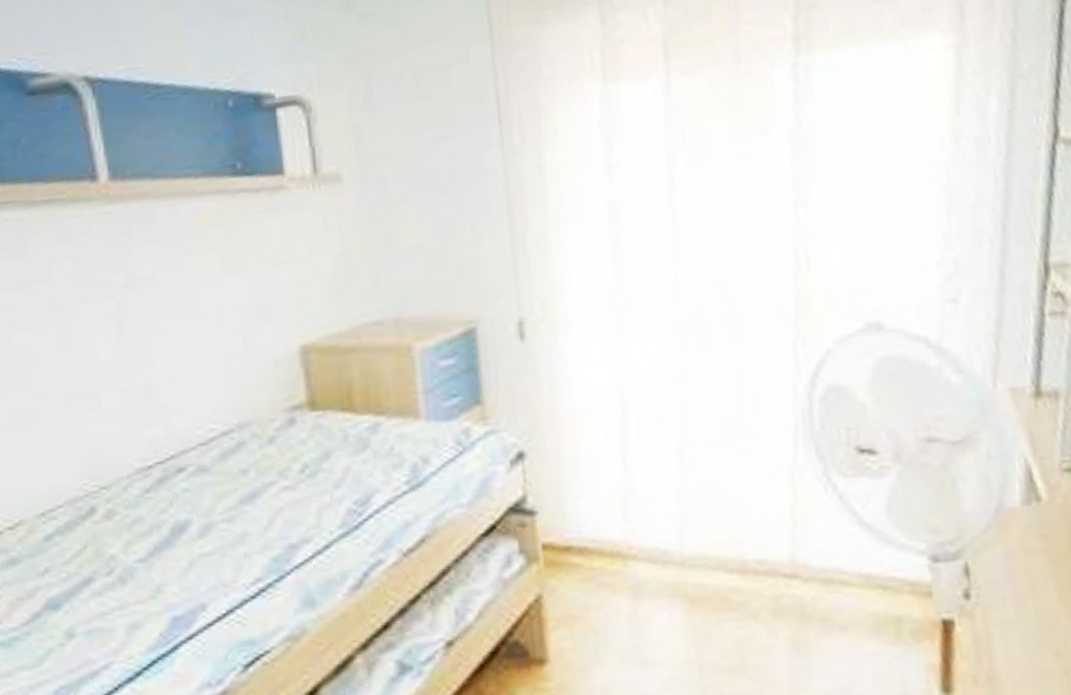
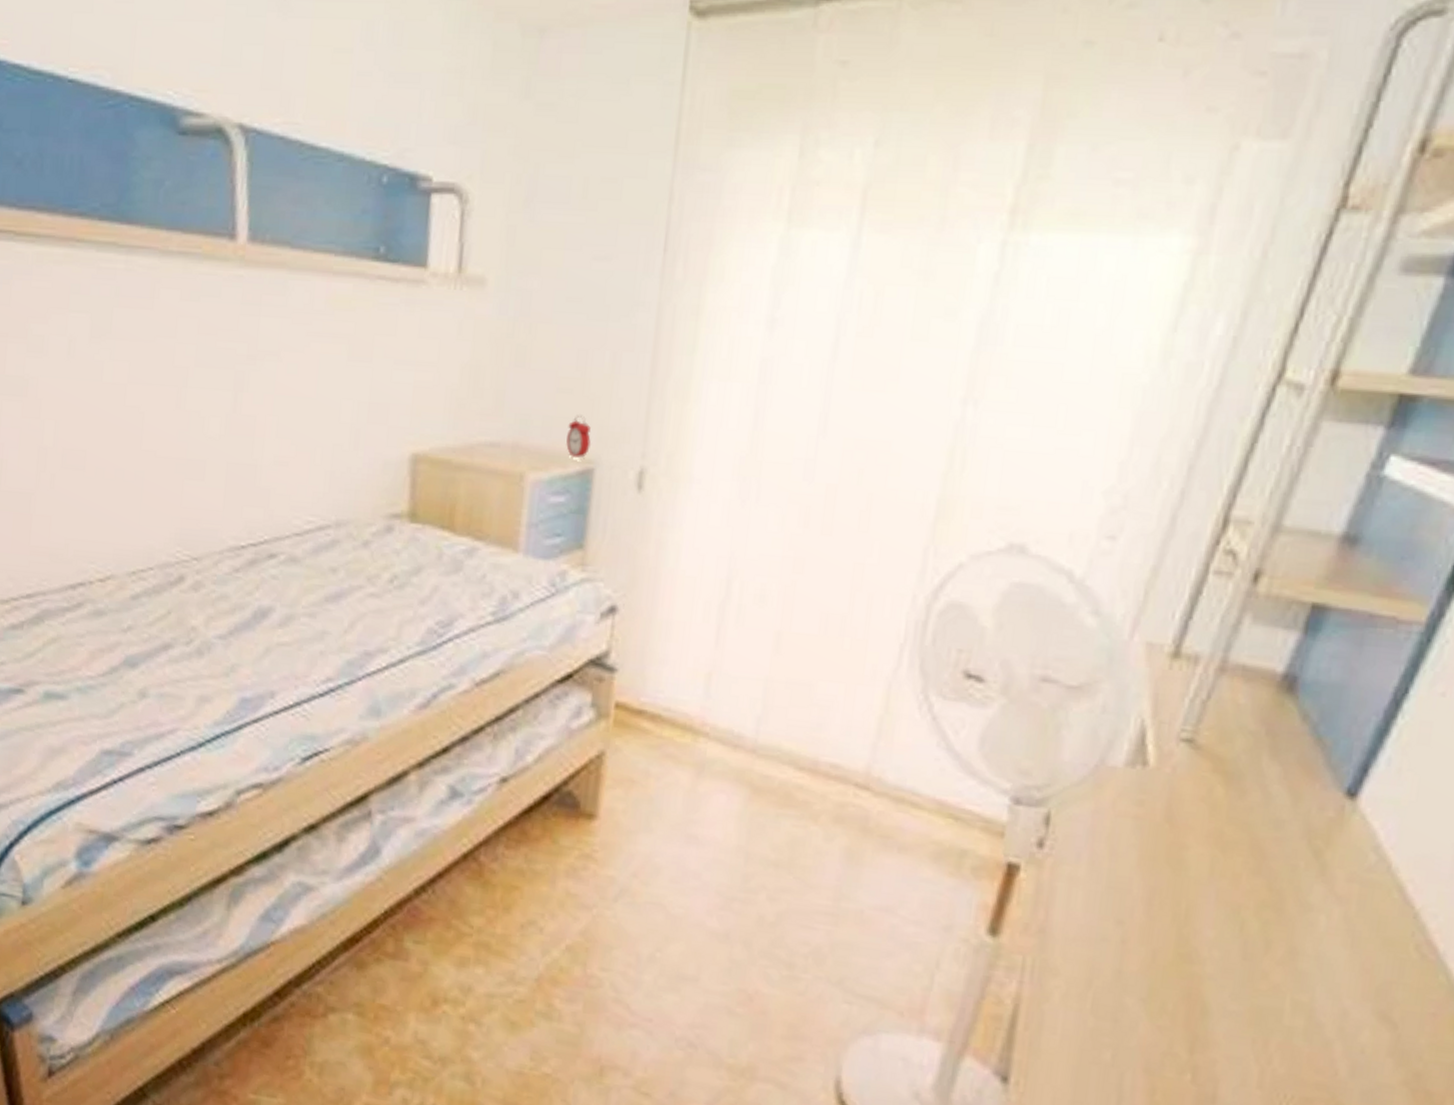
alarm clock: none [444,281,468,321] -> present [566,414,591,459]

